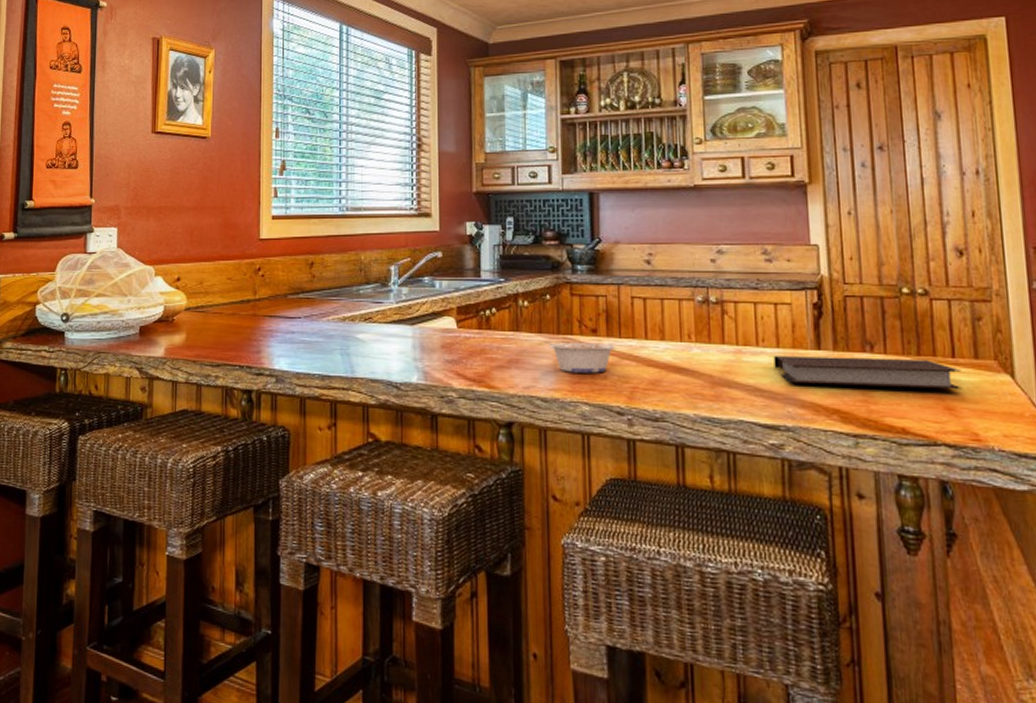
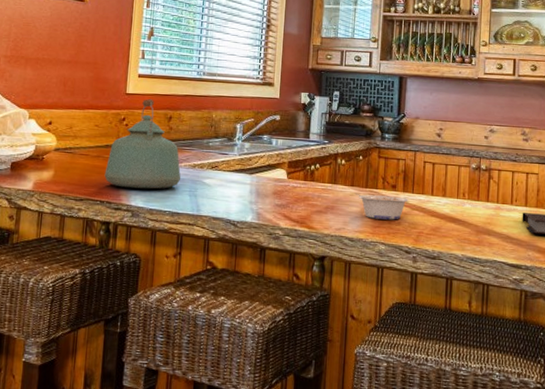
kettle: none [242,242,330,349] -> present [104,98,181,189]

